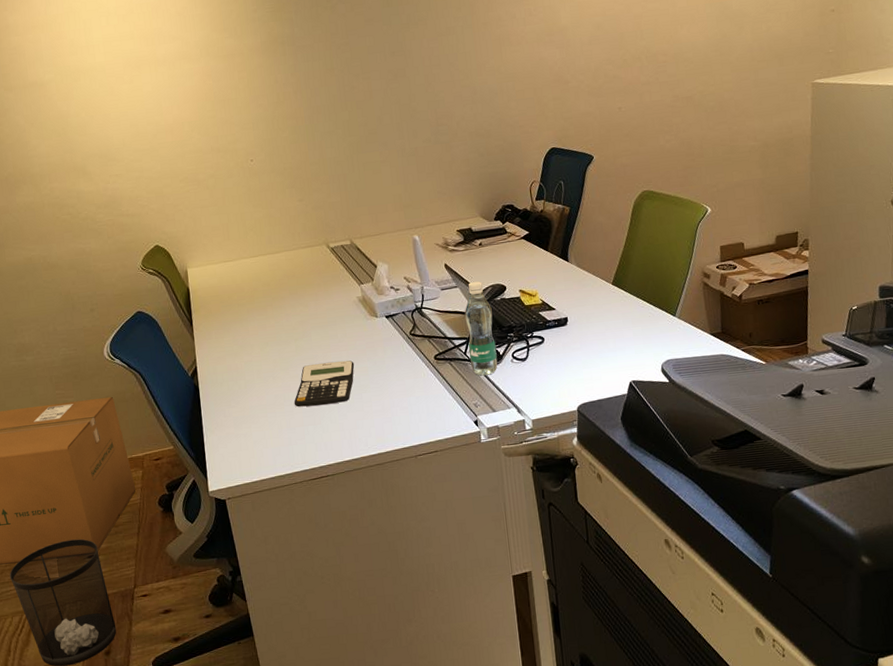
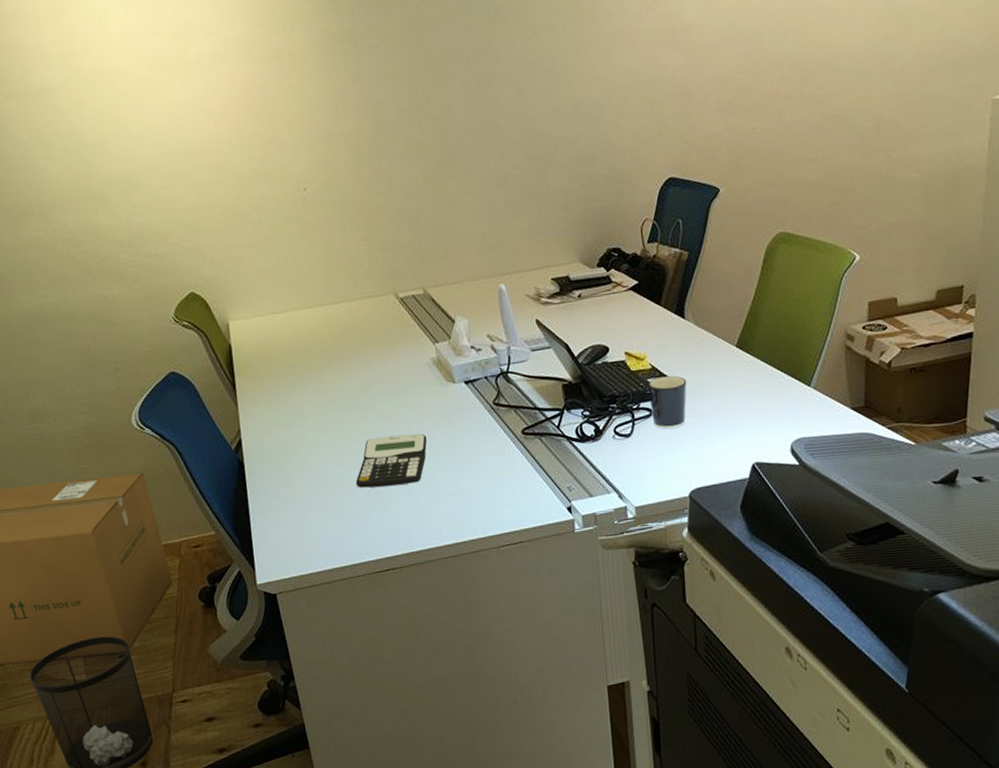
bottle: present [464,281,498,376] -> none [558,341,597,454]
mug: none [539,309,573,354] -> present [648,376,687,430]

